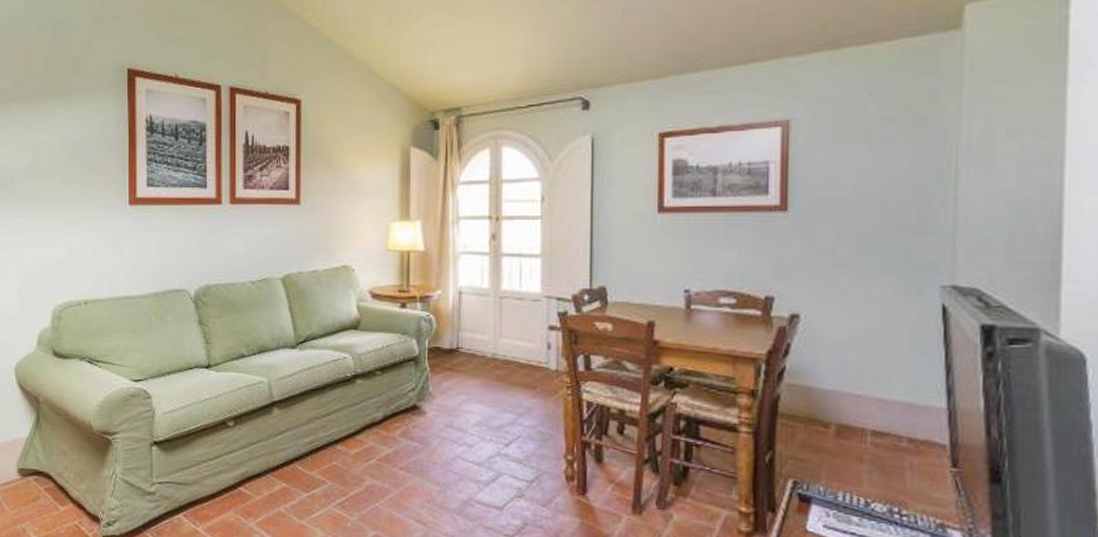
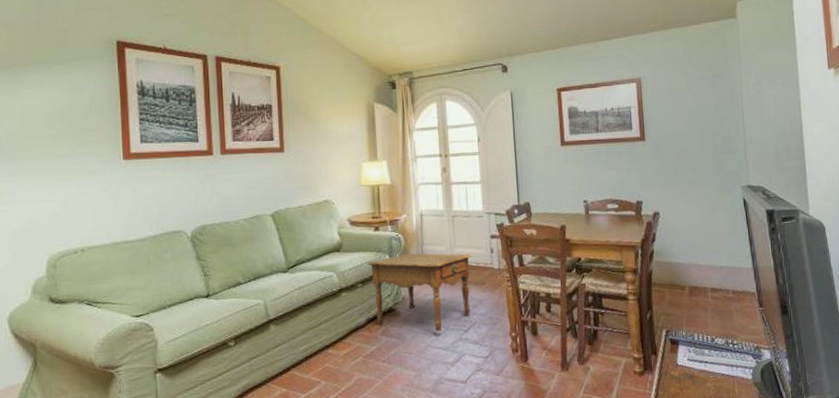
side table: none [389,339,523,442] -> present [367,253,473,332]

